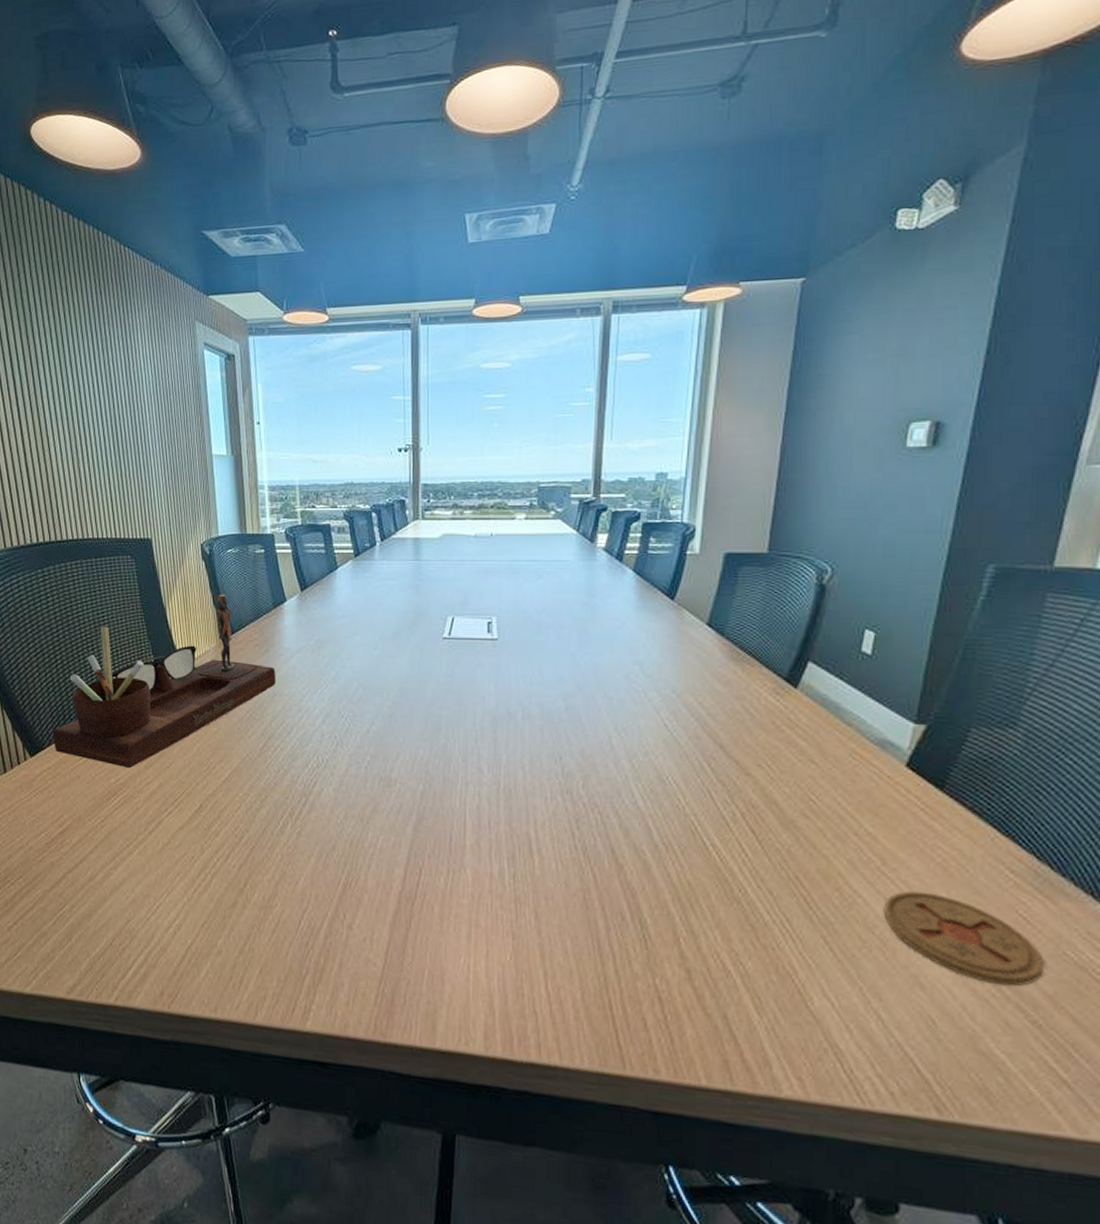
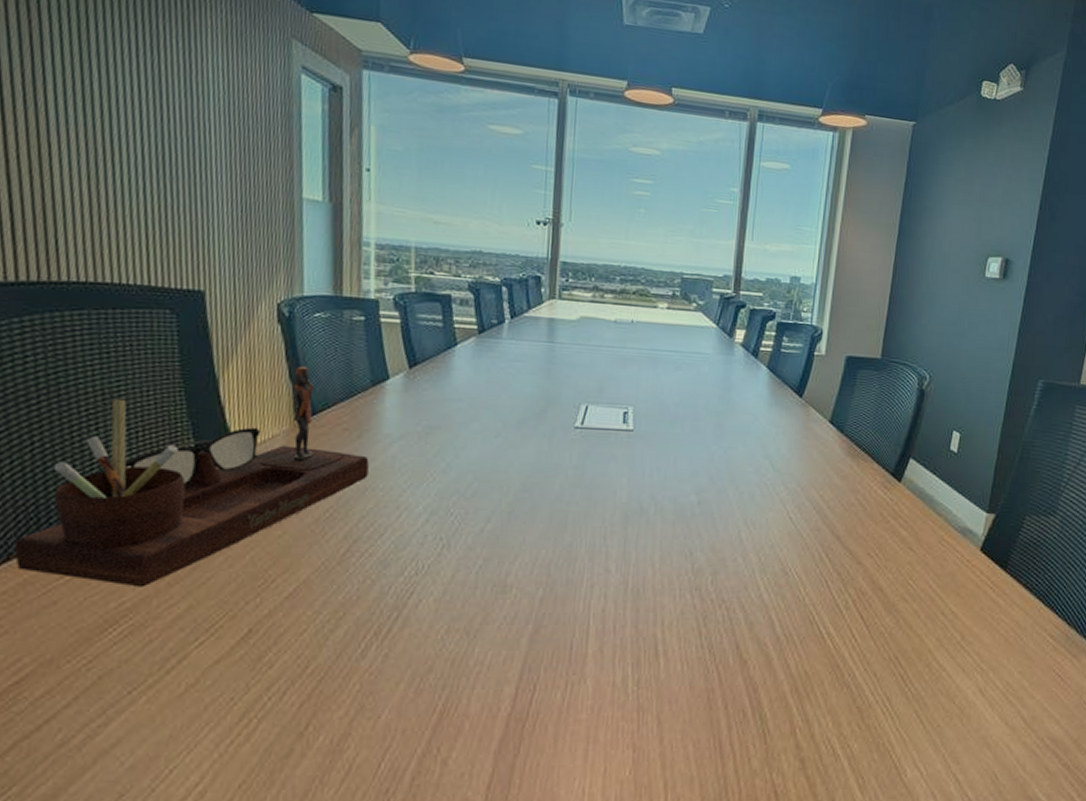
coaster: present [883,891,1044,986] -> none [961,661,1072,736]

